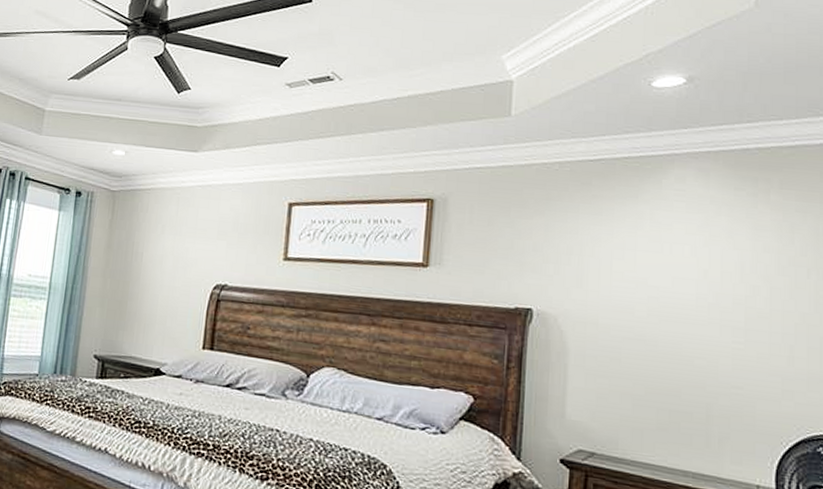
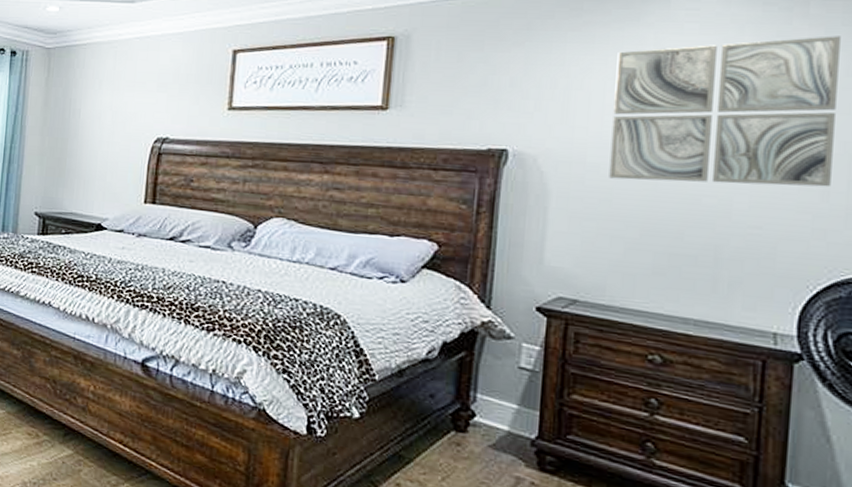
wall art: none [618,220,795,353] -> present [609,36,840,187]

